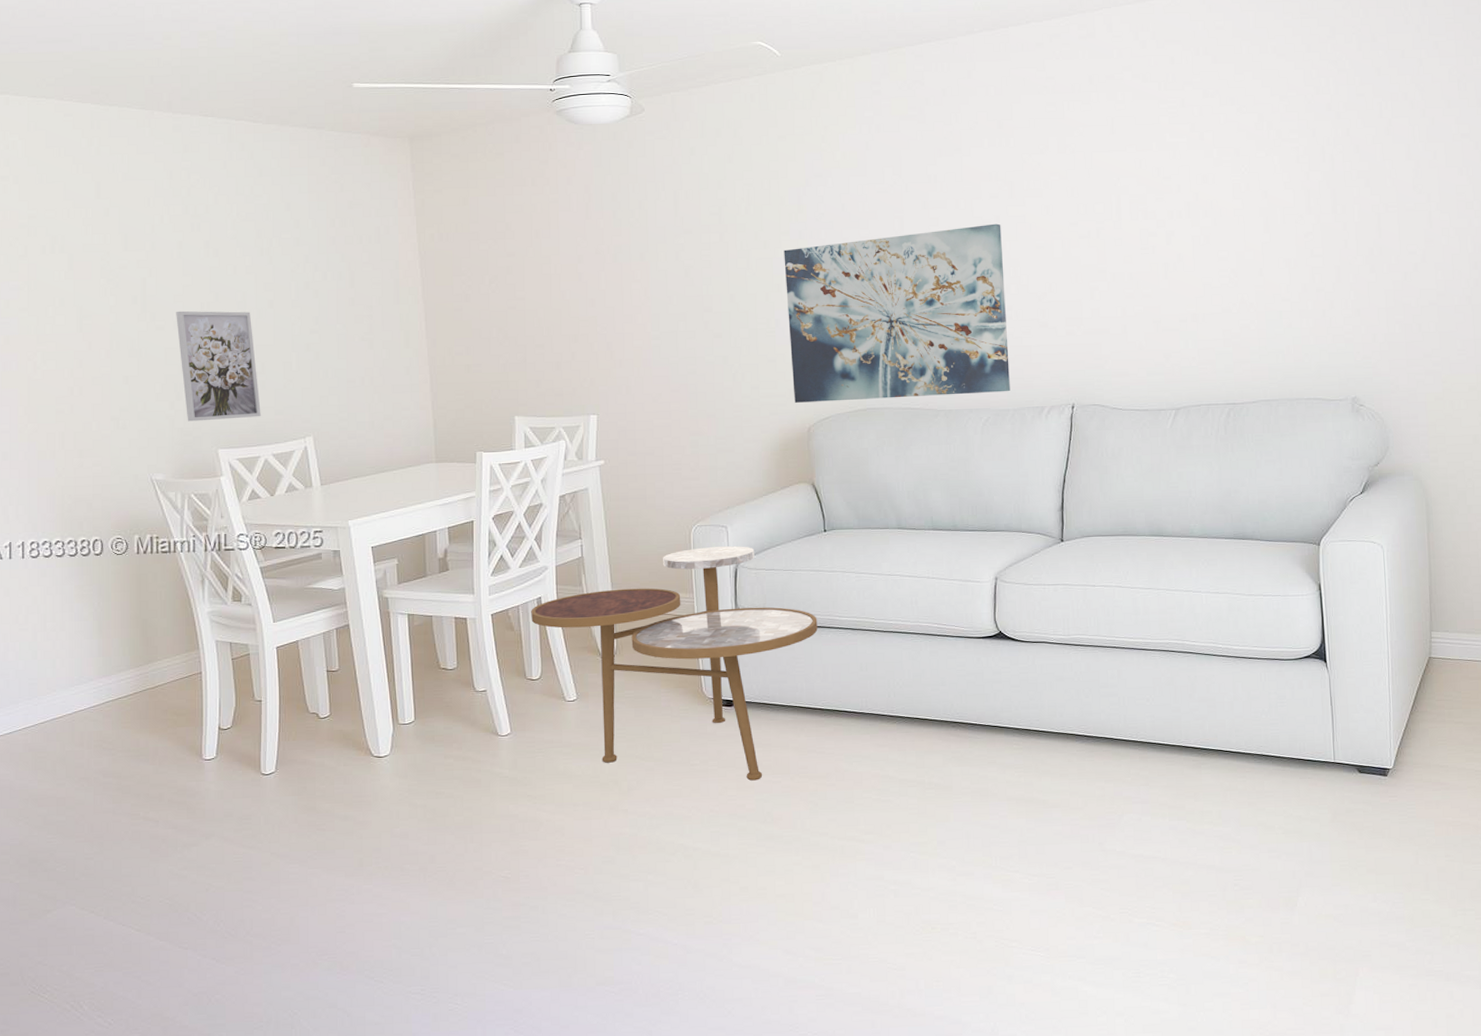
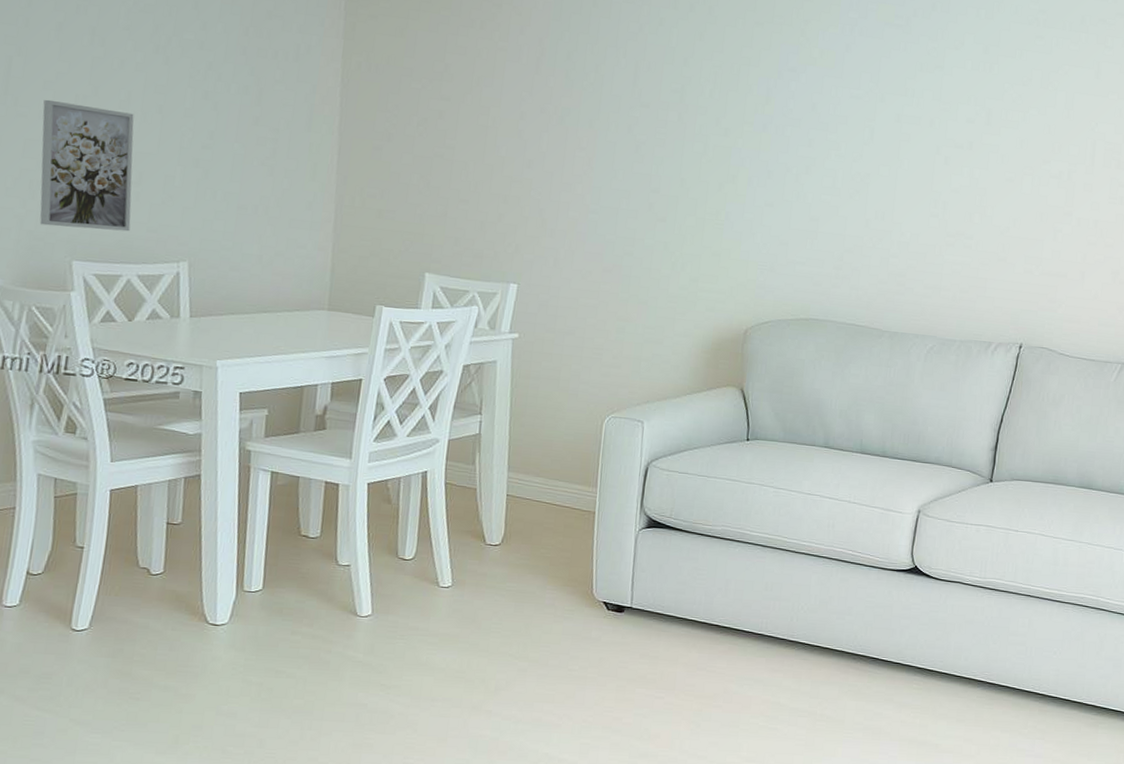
side table: present [531,546,818,781] -> none [412,440,727,694]
wall art: present [784,223,1010,403] -> none [734,140,973,322]

